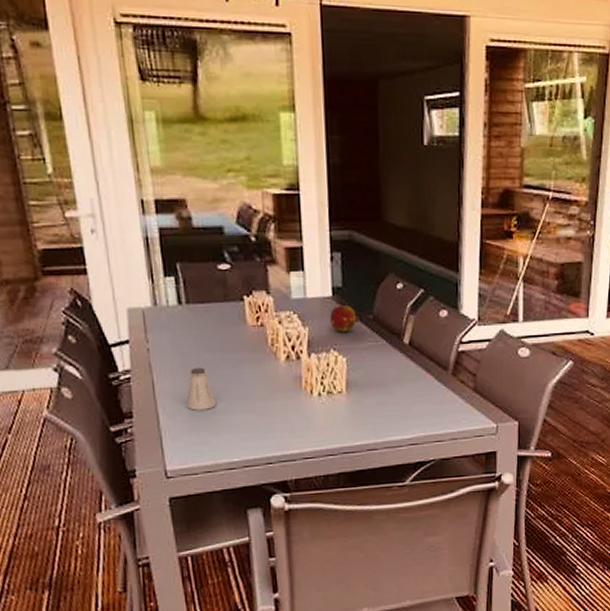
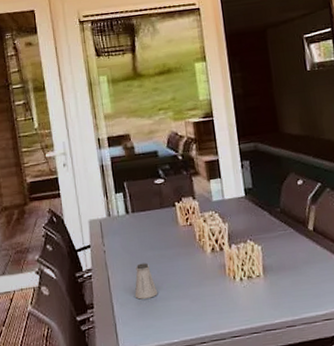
fruit: present [329,306,360,333] -> none [244,202,270,225]

